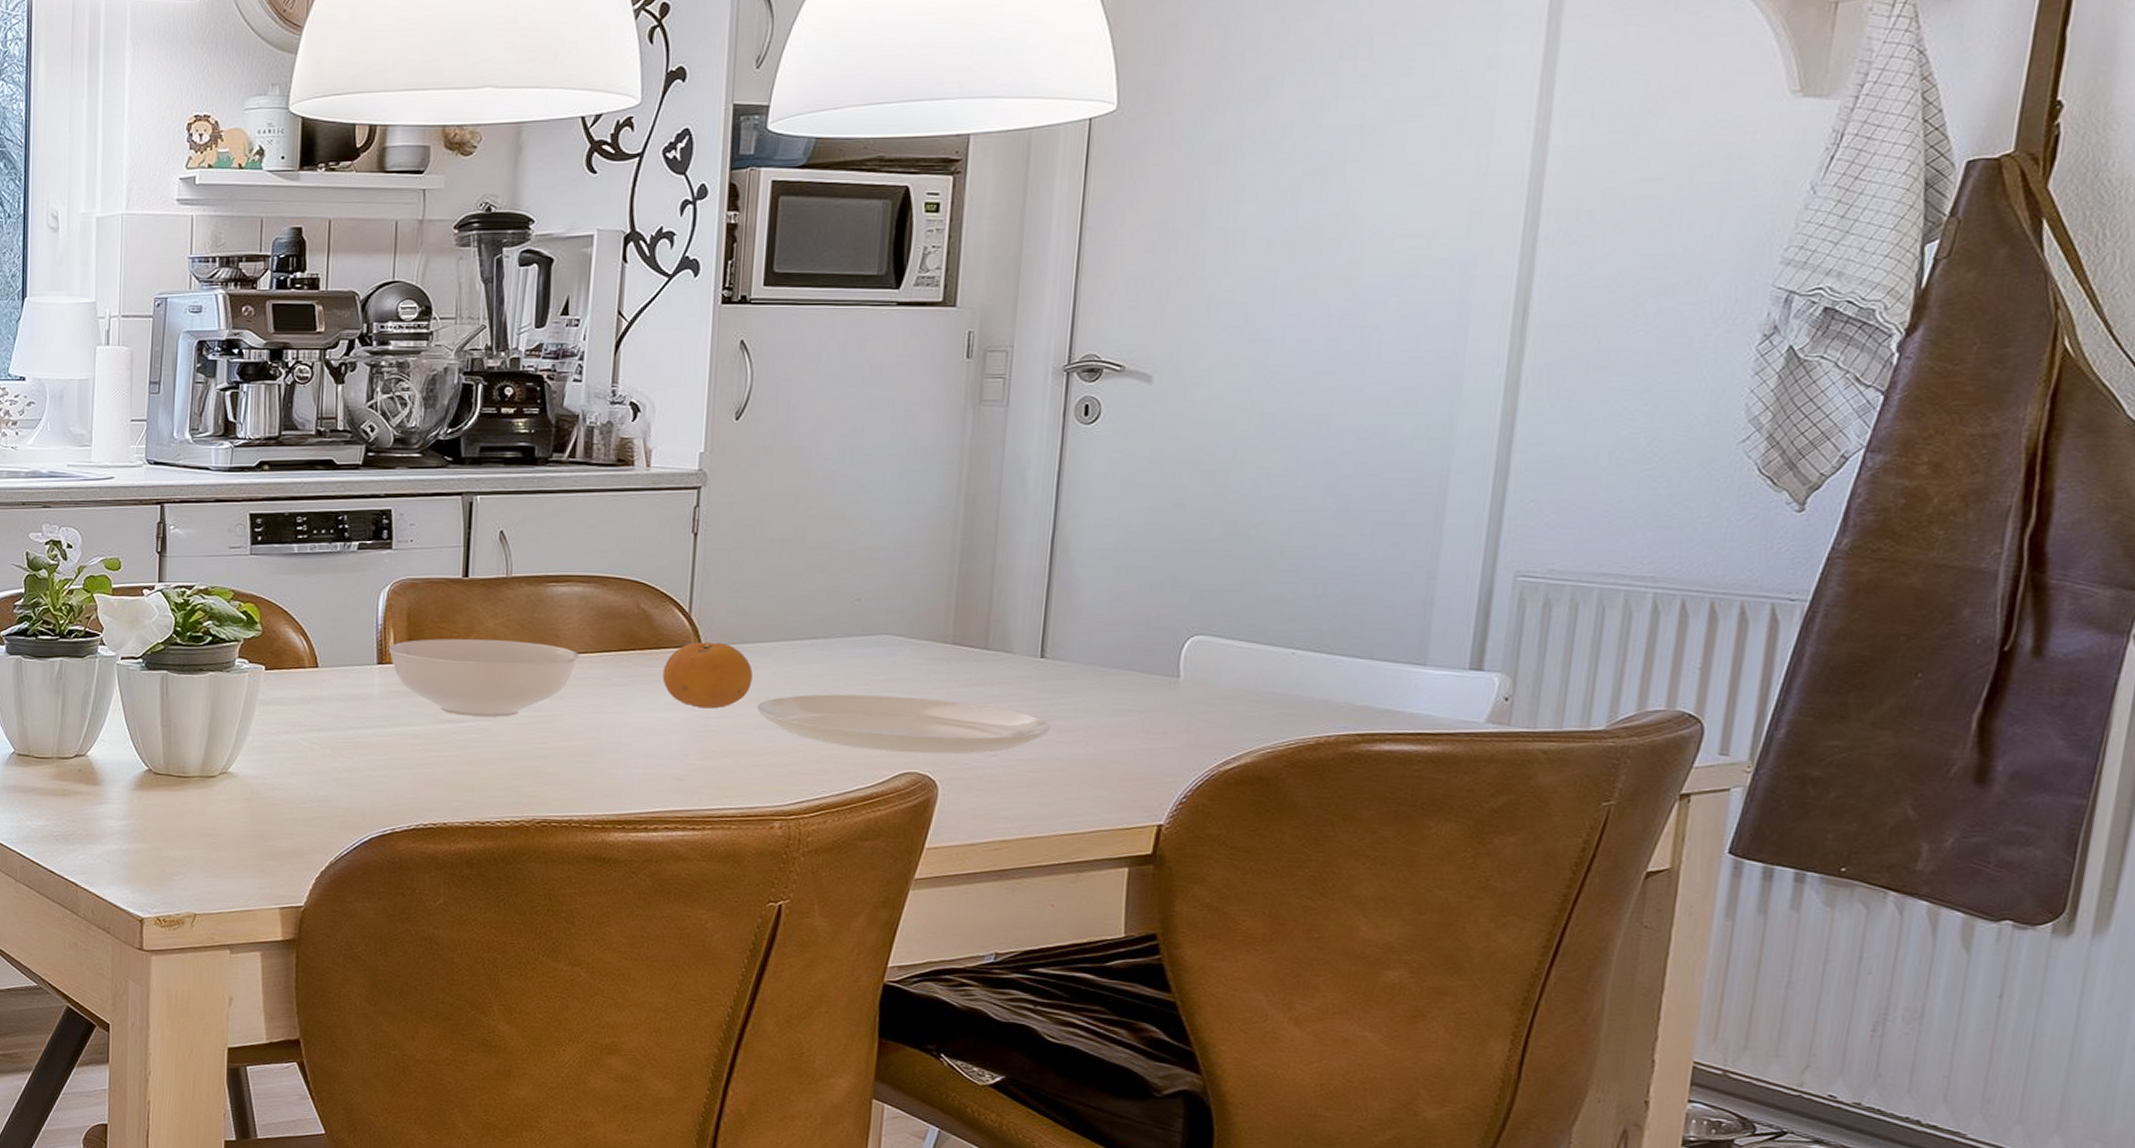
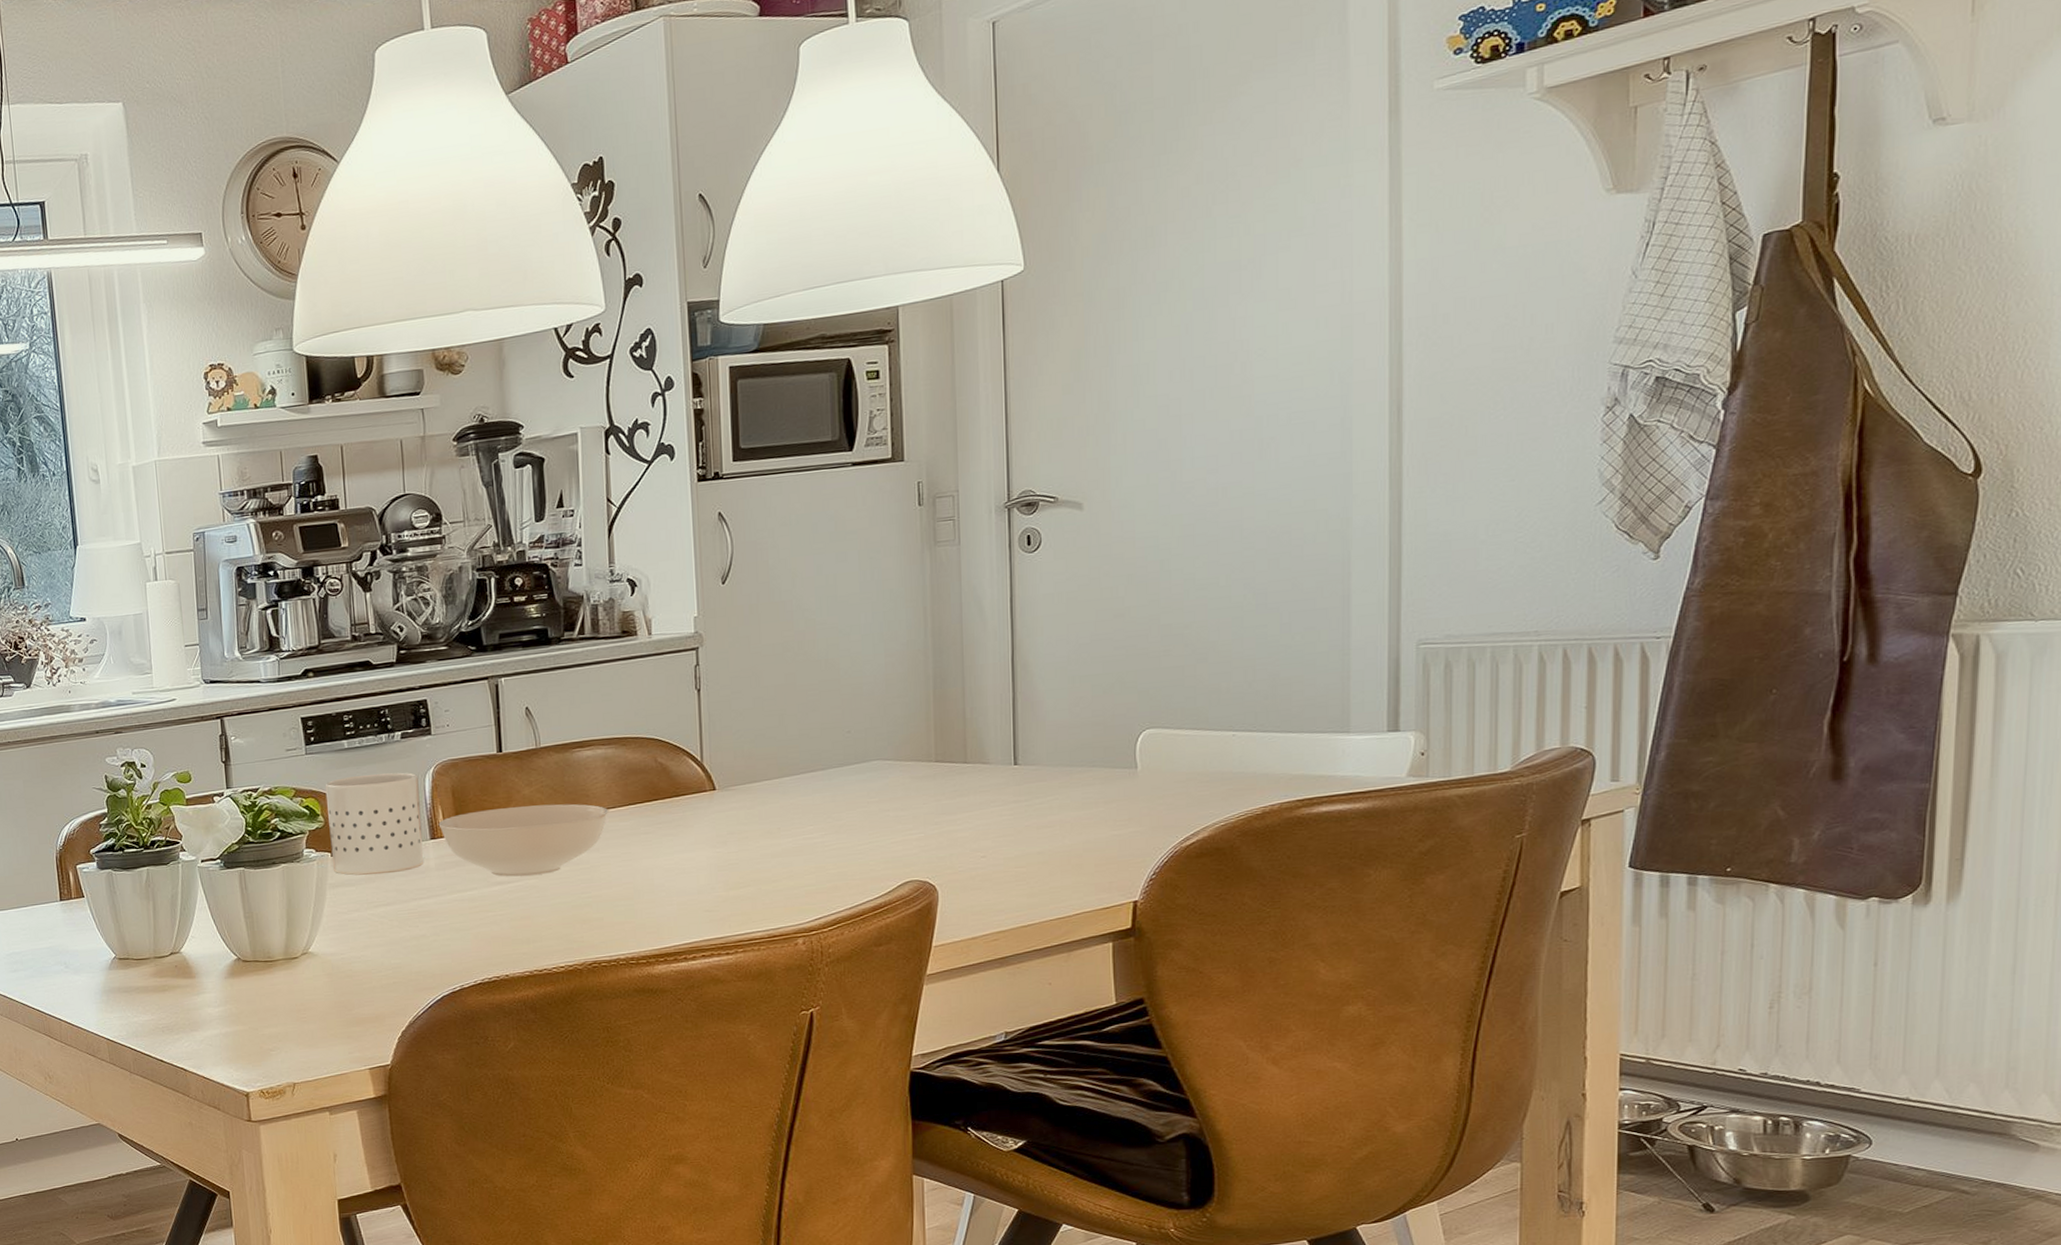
mug: none [265,584,372,697] -> present [325,772,424,876]
fruit: present [662,642,753,709] -> none [684,784,764,845]
plate: present [757,694,1052,755] -> none [771,812,1031,865]

